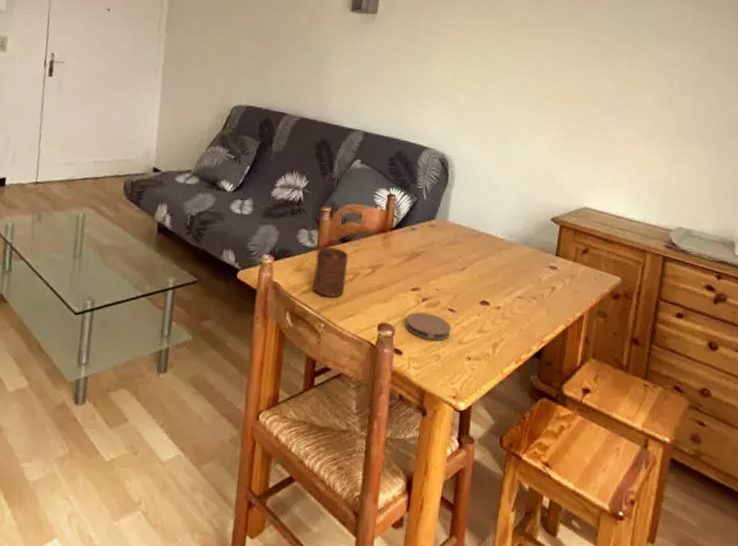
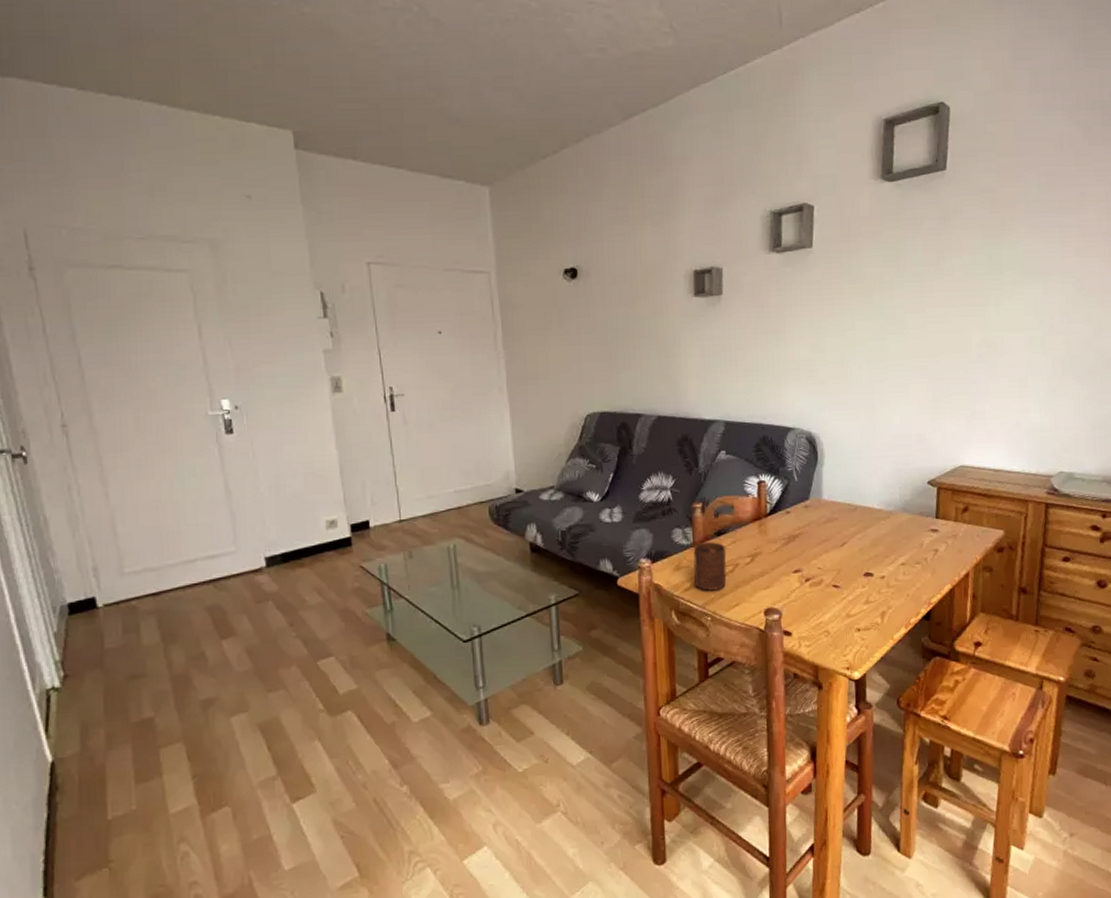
coaster: present [405,312,452,342] -> none [791,592,838,619]

